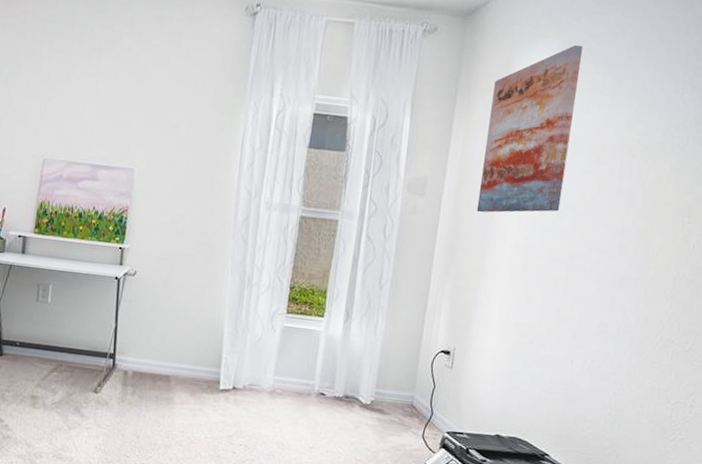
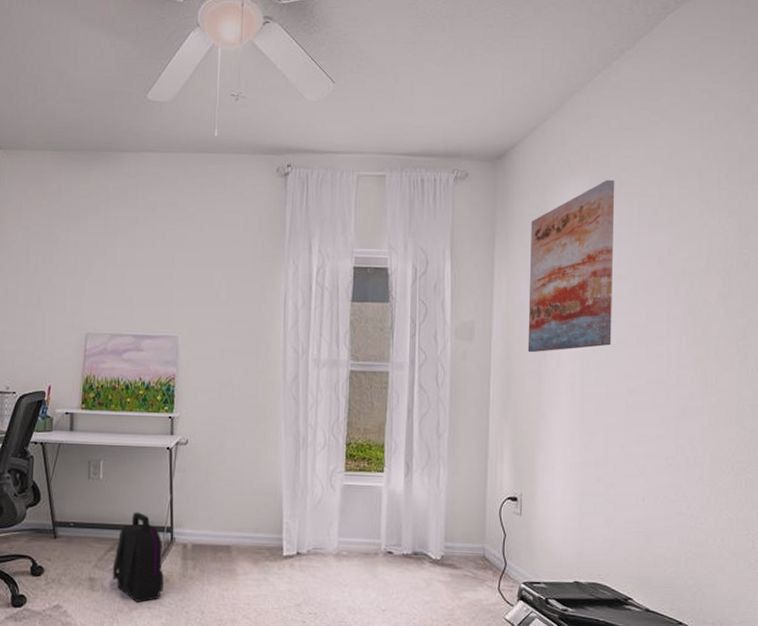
backpack: none [54,336,104,422] -> present [112,512,164,602]

